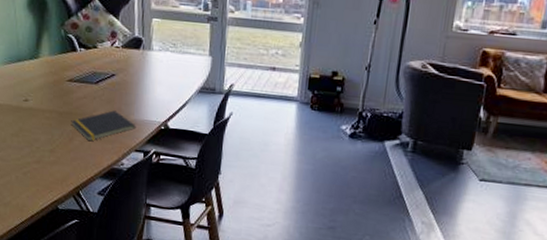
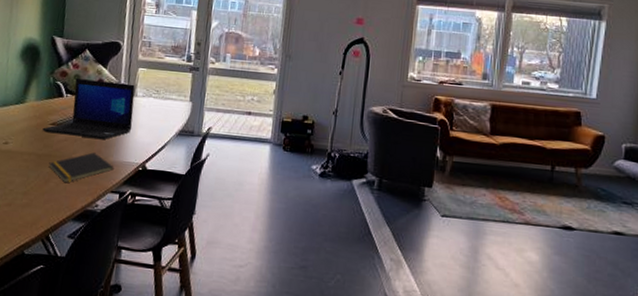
laptop: none [60,31,151,98] -> present [42,78,135,140]

